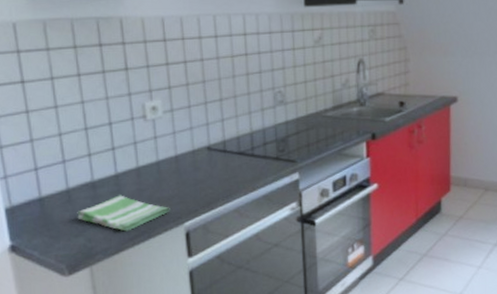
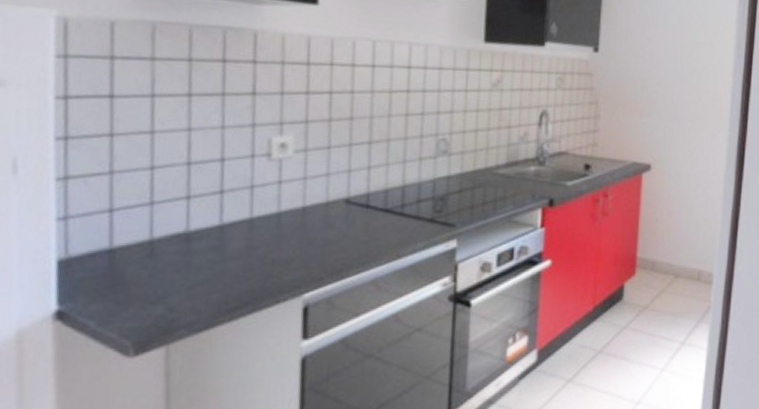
dish towel: present [77,195,170,232] -> none [158,252,287,301]

